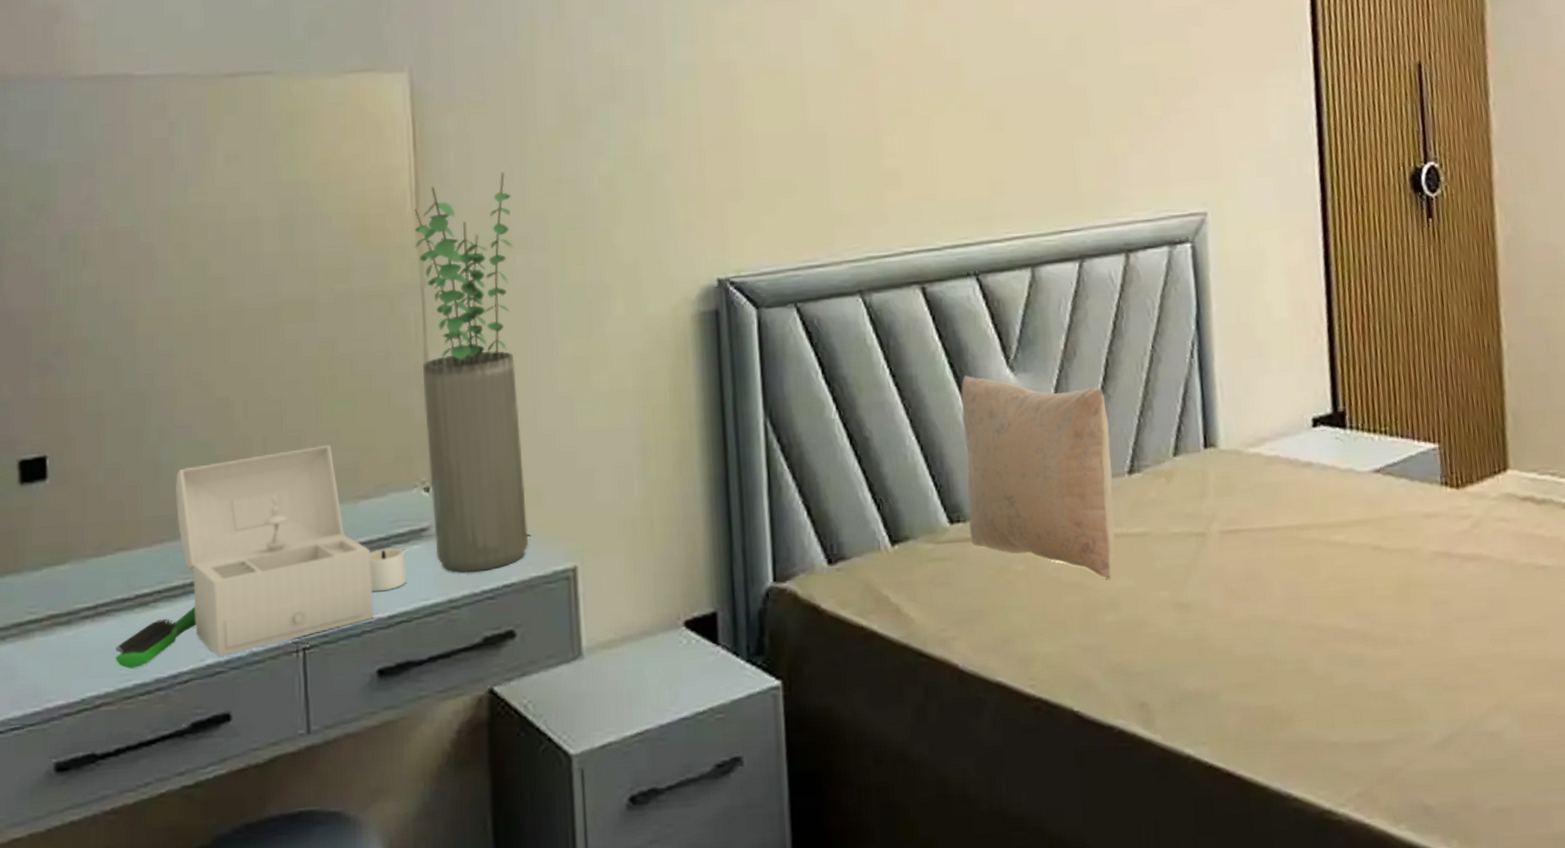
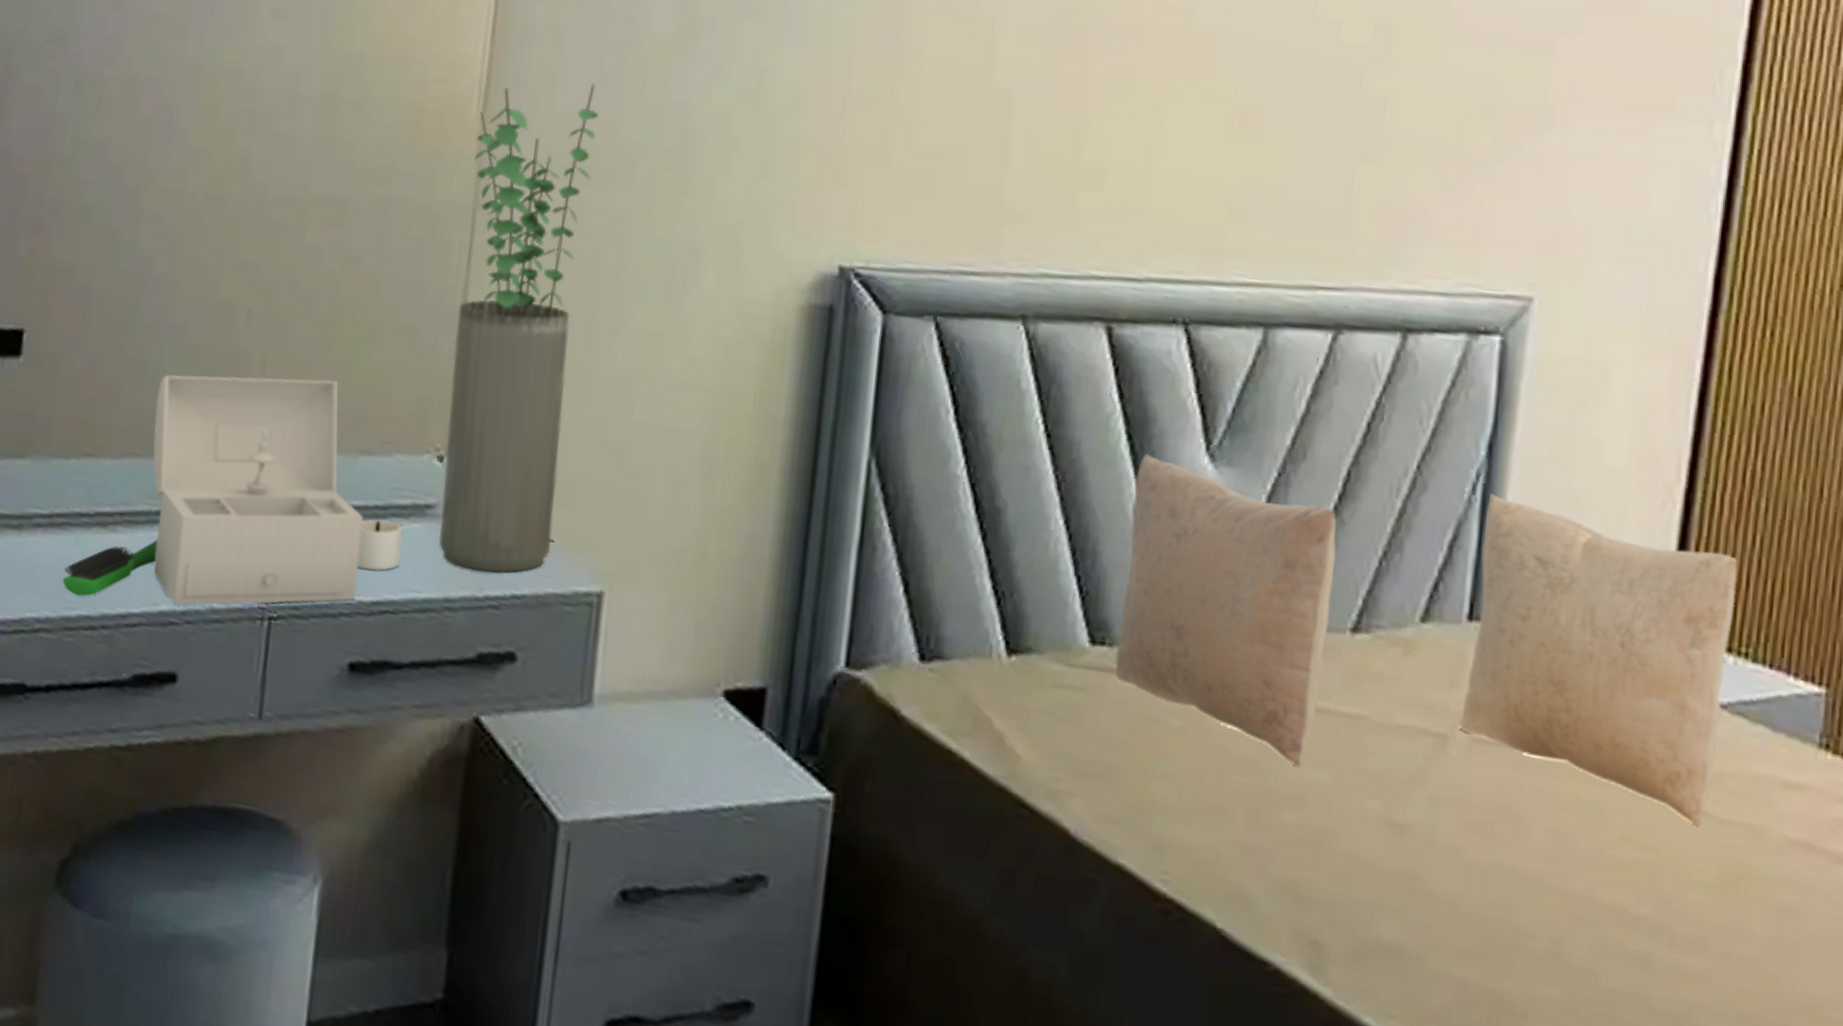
pillow: none [1202,355,1380,558] -> present [1460,494,1738,827]

